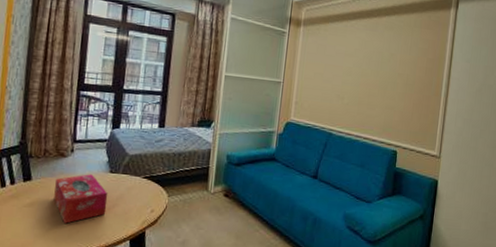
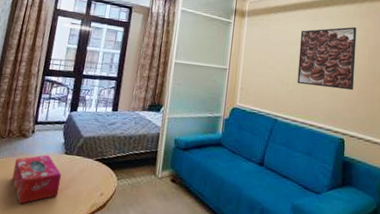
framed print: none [353,38,416,104] -> present [297,27,357,91]

